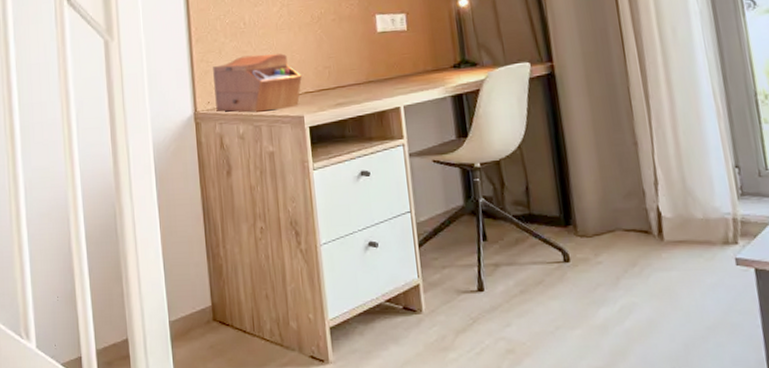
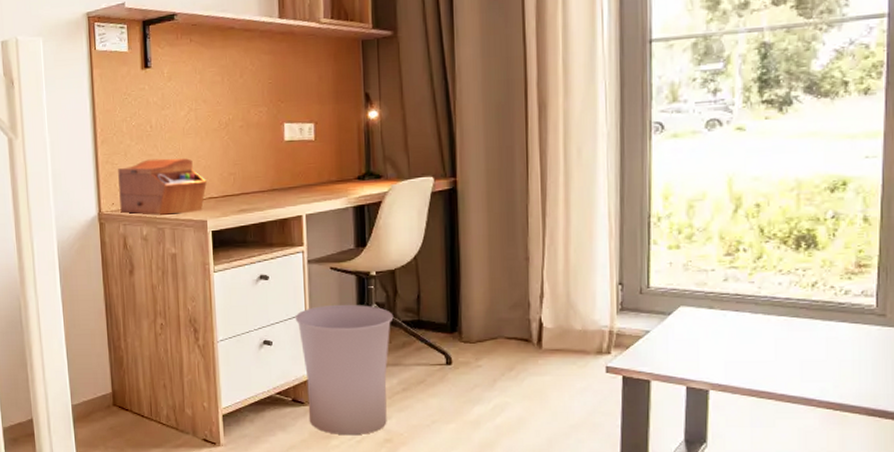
waste bin: none [400,199,507,347] -> present [295,304,394,436]

